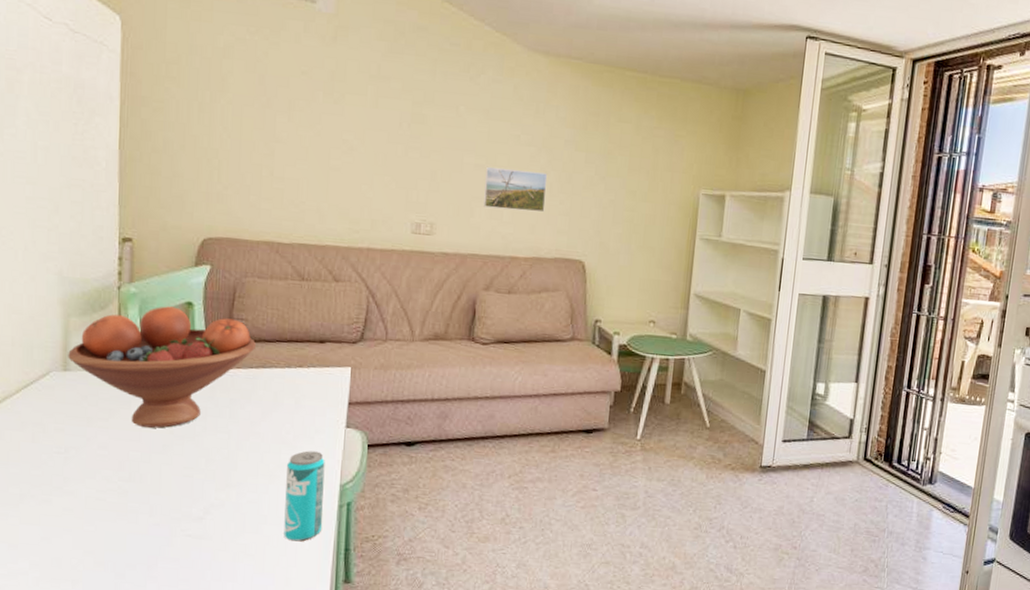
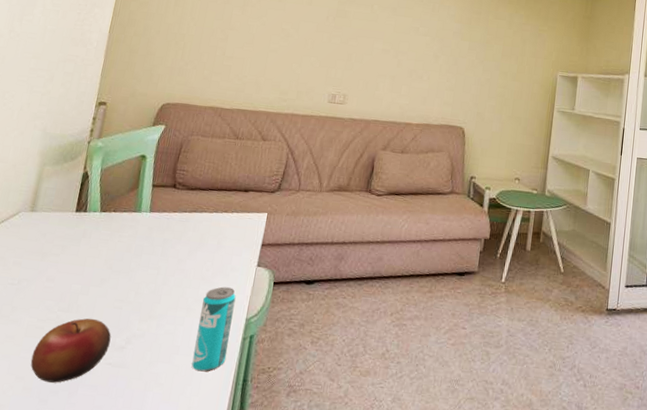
fruit bowl: present [68,306,256,428] -> none [37,158,192,264]
apple: none [97,487,186,557] -> present [30,318,112,383]
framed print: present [483,166,548,213] -> none [387,51,439,88]

